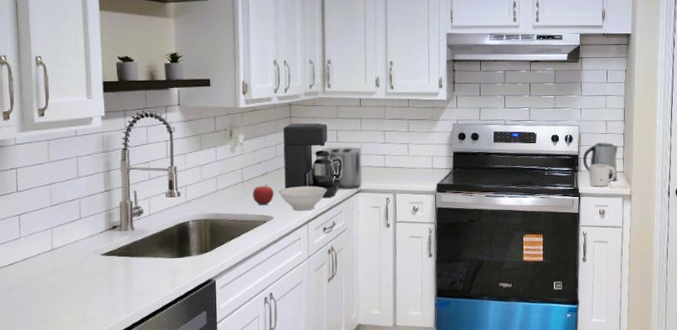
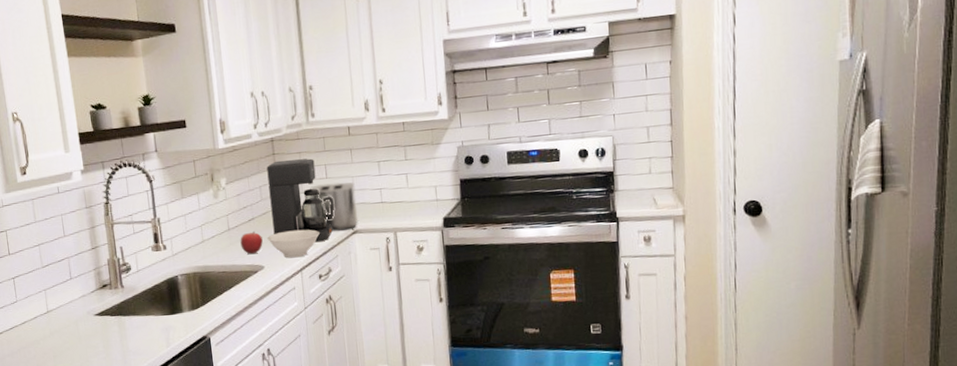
kettle: present [582,141,618,181] -> none [619,152,665,200]
mug: present [589,164,616,187] -> none [628,180,663,209]

